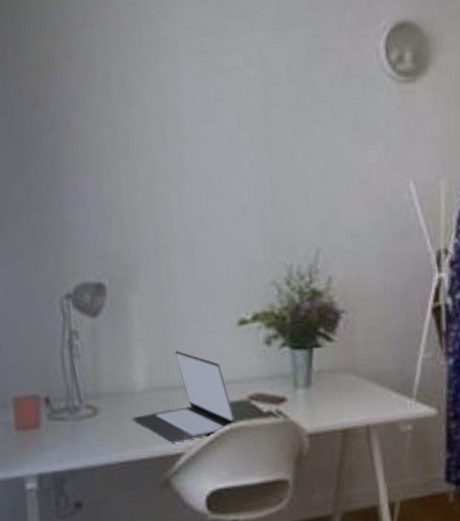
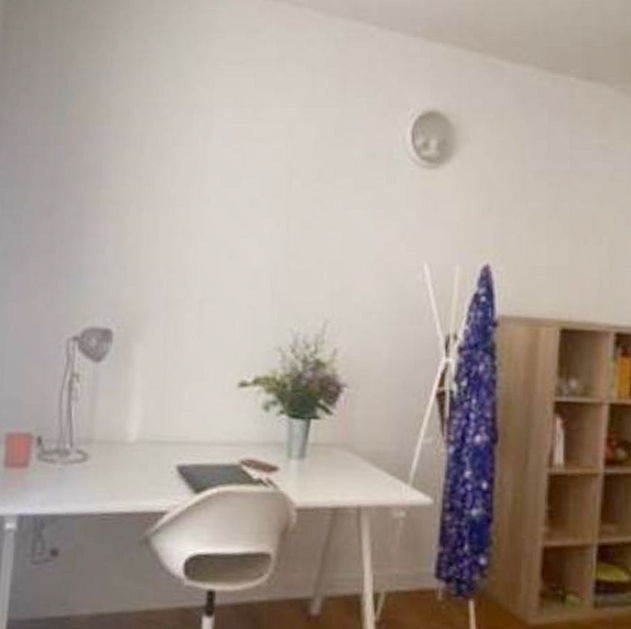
laptop: present [132,350,236,442] -> none [120,405,225,499]

